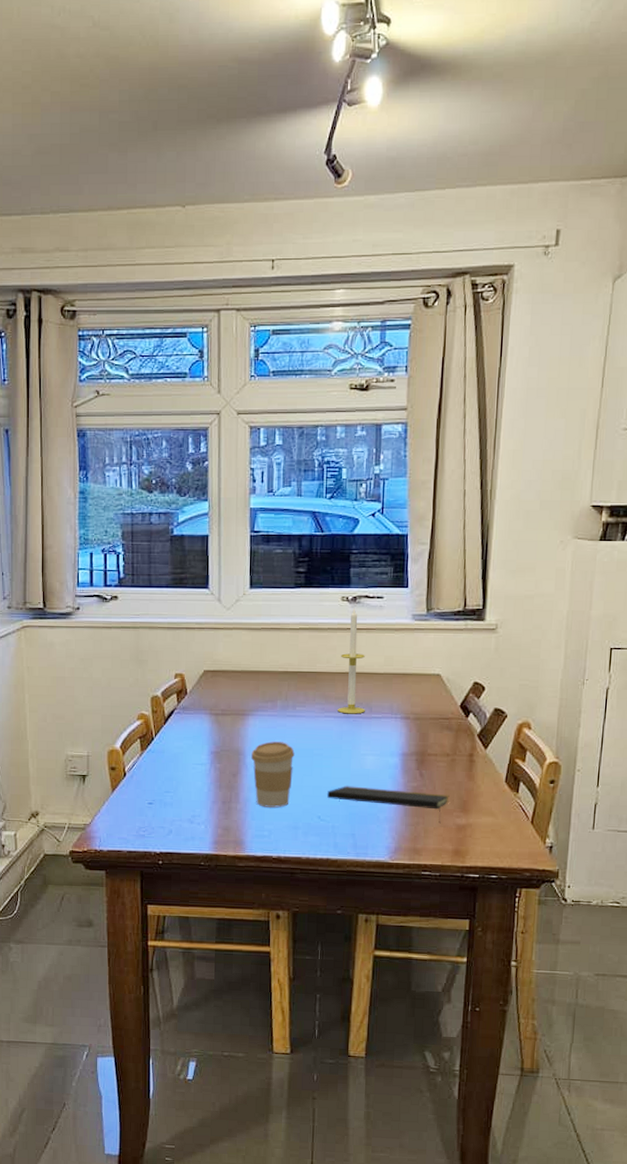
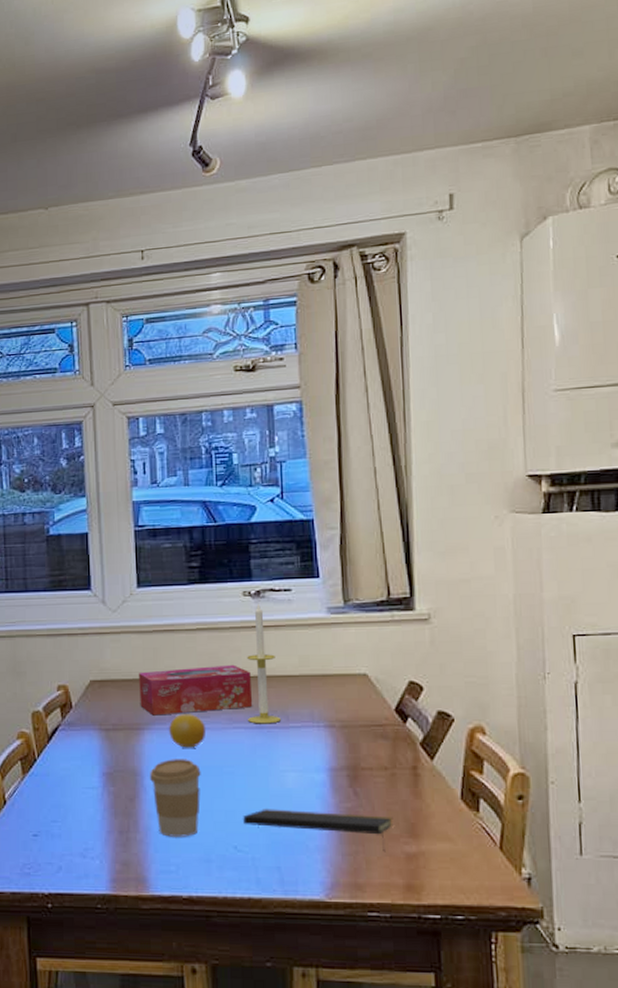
tissue box: none [246,661,343,704] -> present [139,664,253,716]
fruit: none [270,703,302,733] -> present [169,714,206,748]

